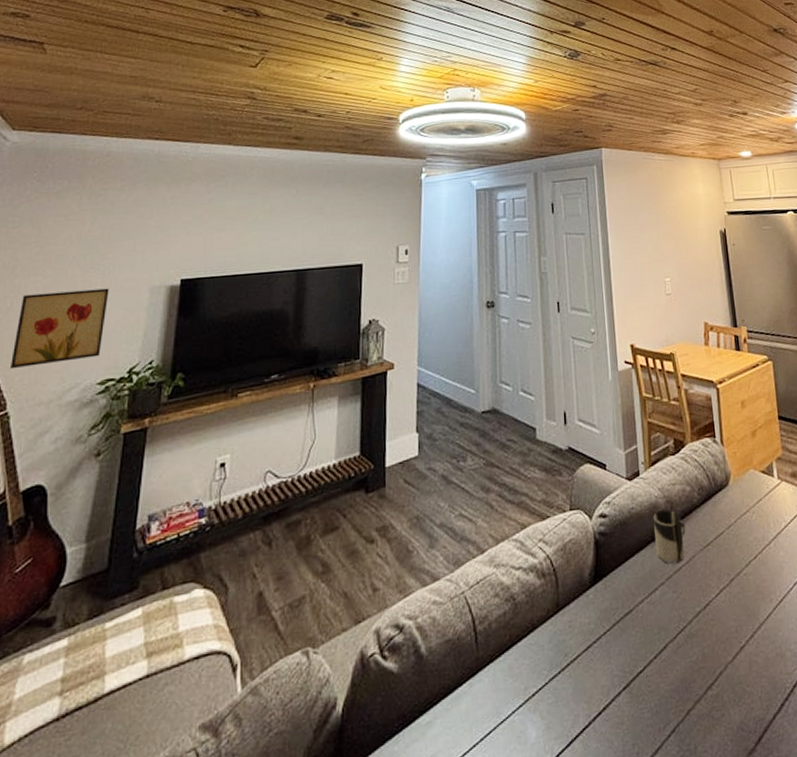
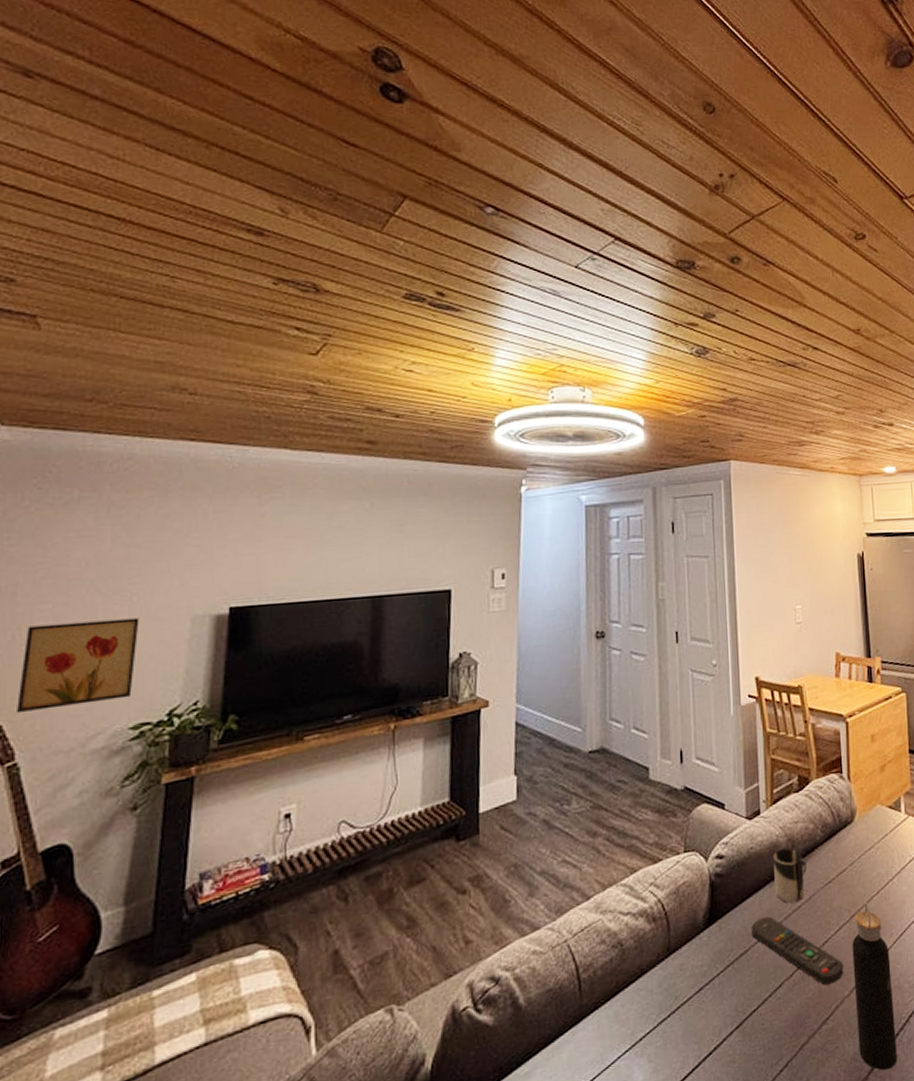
remote control: none [634,576,726,650] -> present [751,916,844,986]
water bottle: none [732,566,784,742] -> present [852,902,897,1071]

